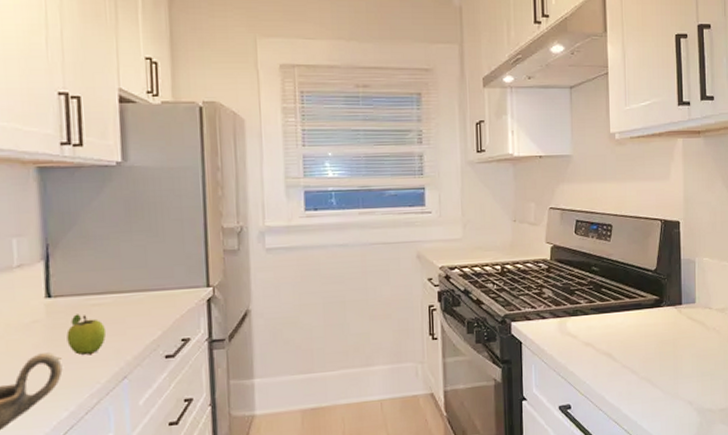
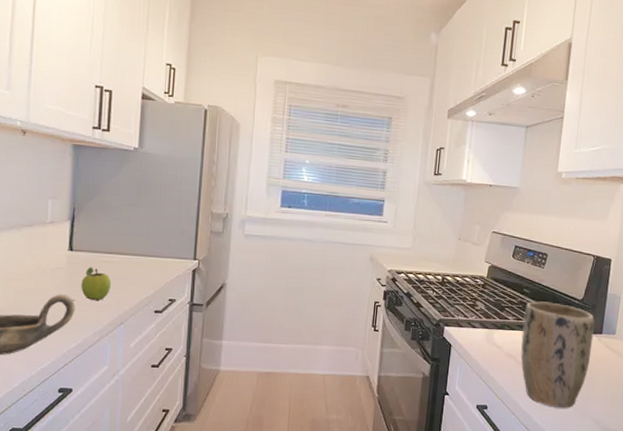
plant pot: none [596,277,674,395] -> present [520,301,595,408]

